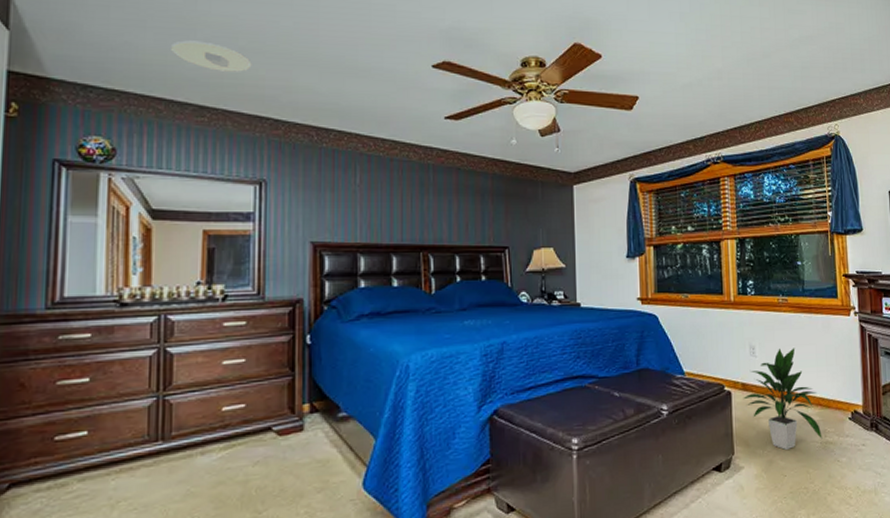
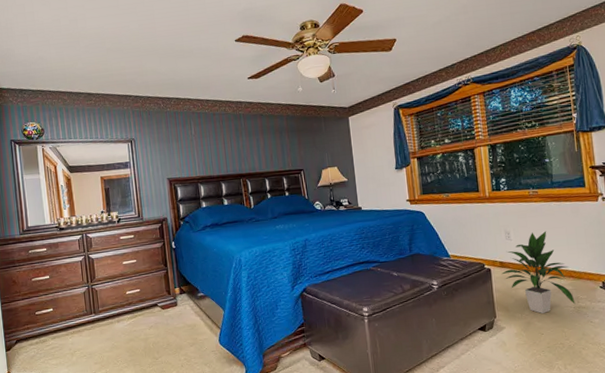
recessed light: present [171,40,252,72] -> none [66,48,116,68]

